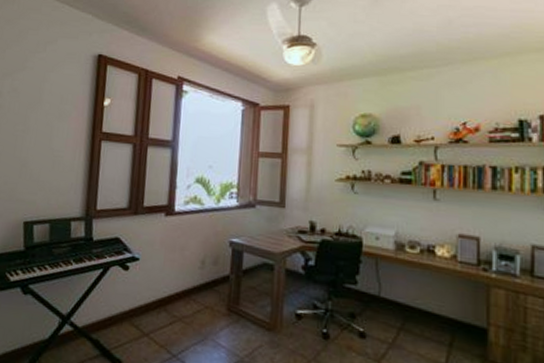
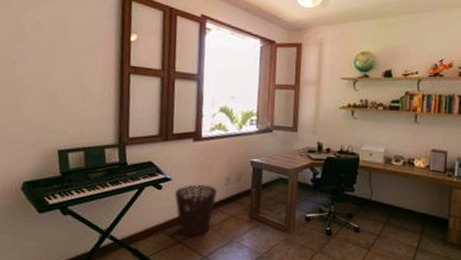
basket: none [142,266,190,329] -> present [174,184,217,236]

